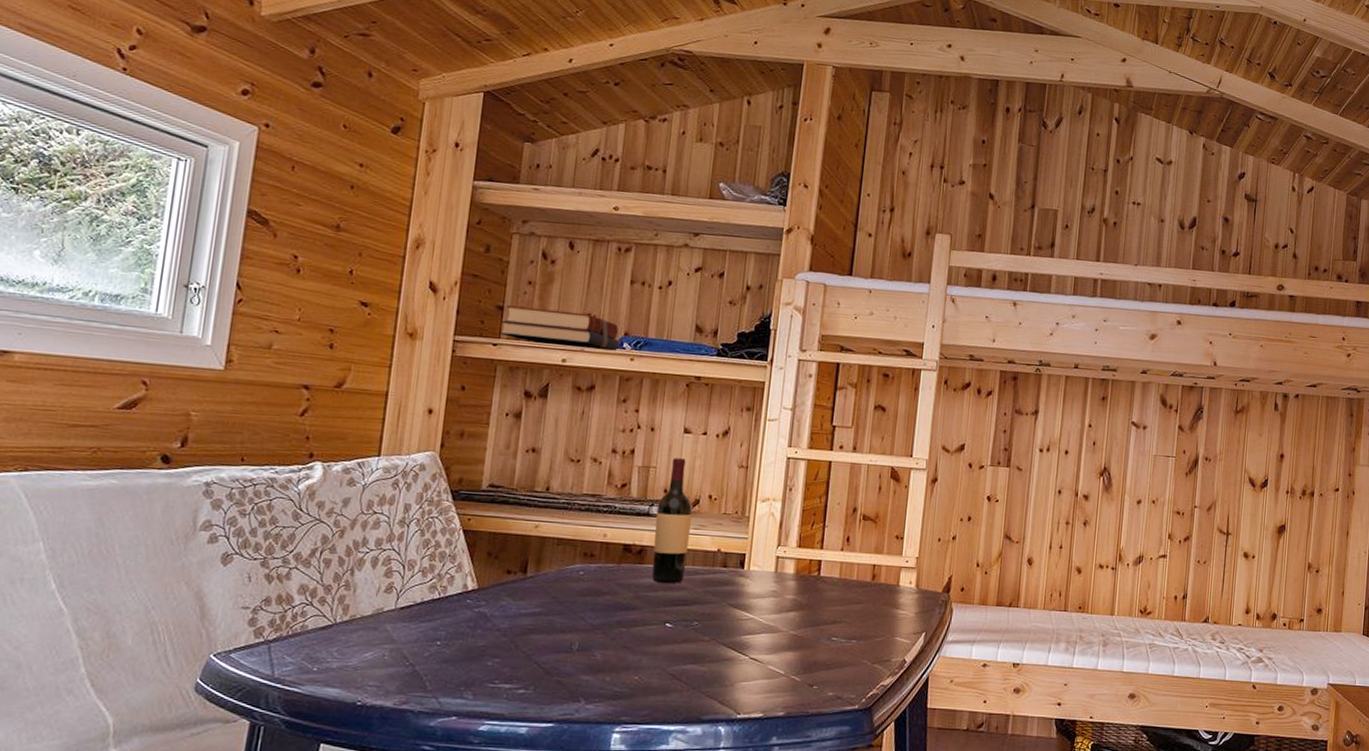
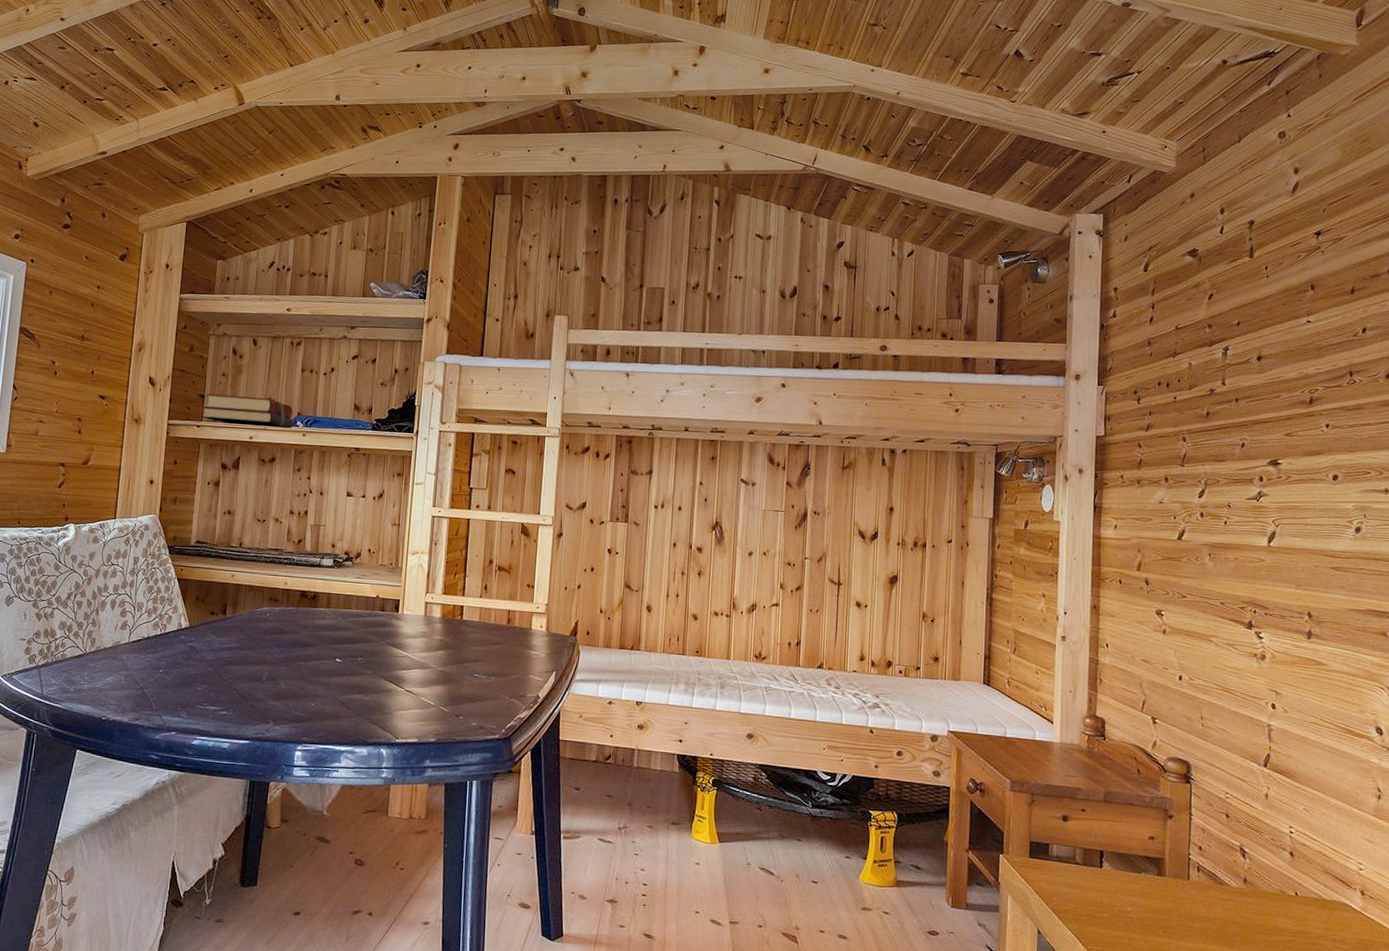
wine bottle: present [652,458,693,584] -> none [324,517,356,625]

